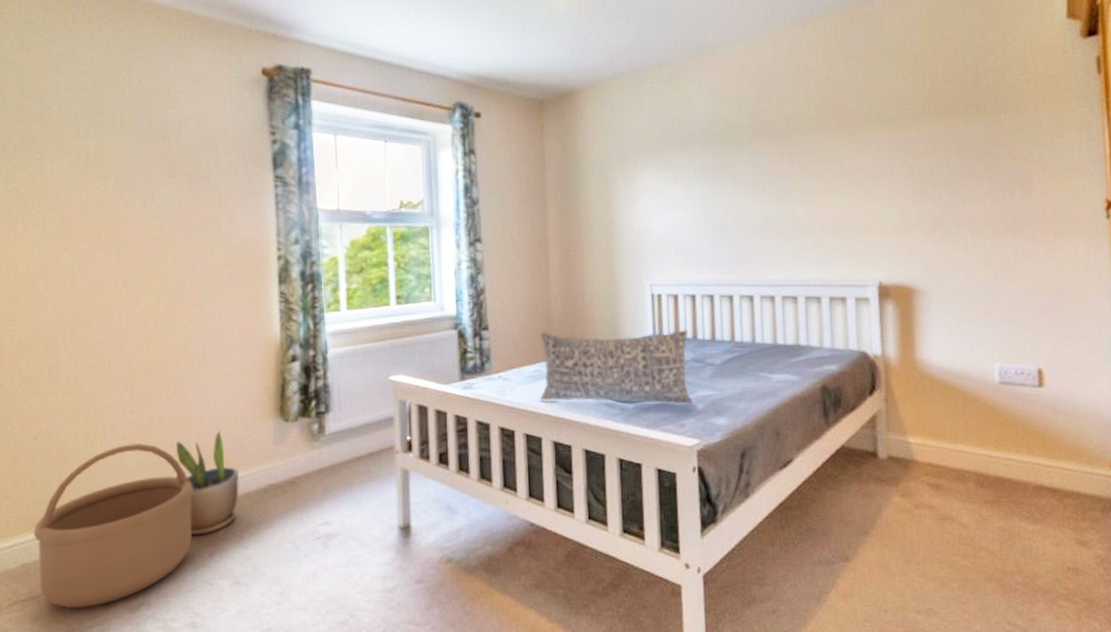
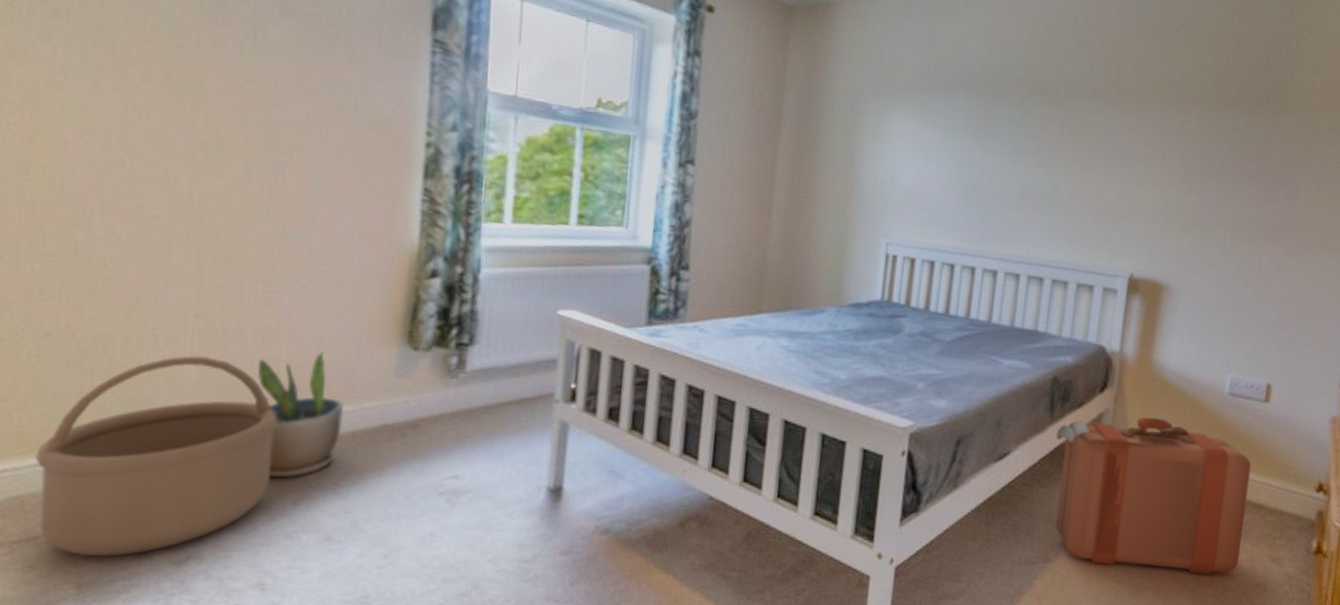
pillow: present [539,330,693,406] -> none [739,281,920,383]
suitcase: none [833,413,1044,563] -> present [1055,417,1251,575]

